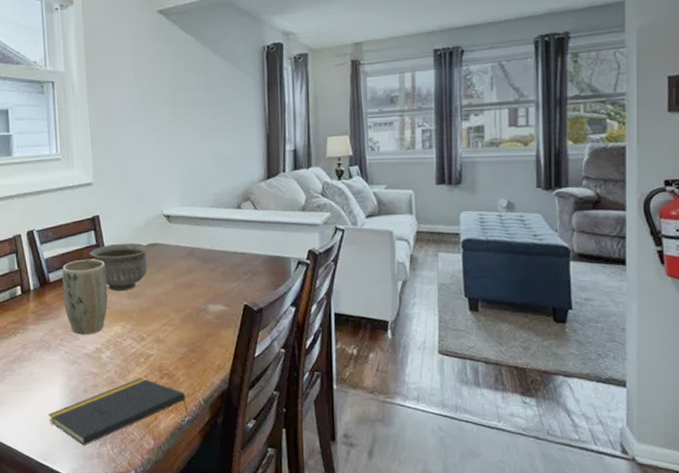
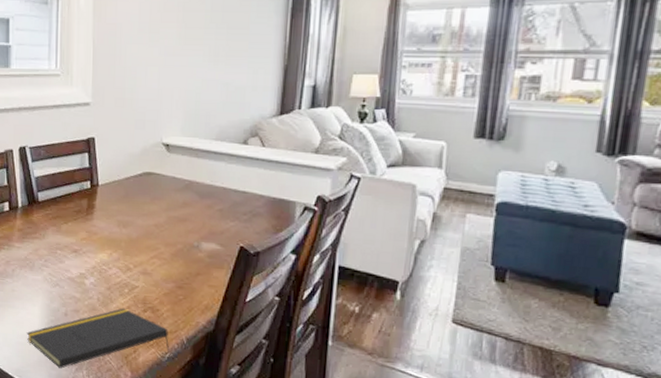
plant pot: present [62,259,108,335] -> none [51,181,98,259]
bowl: present [89,243,150,292] -> none [81,168,145,219]

